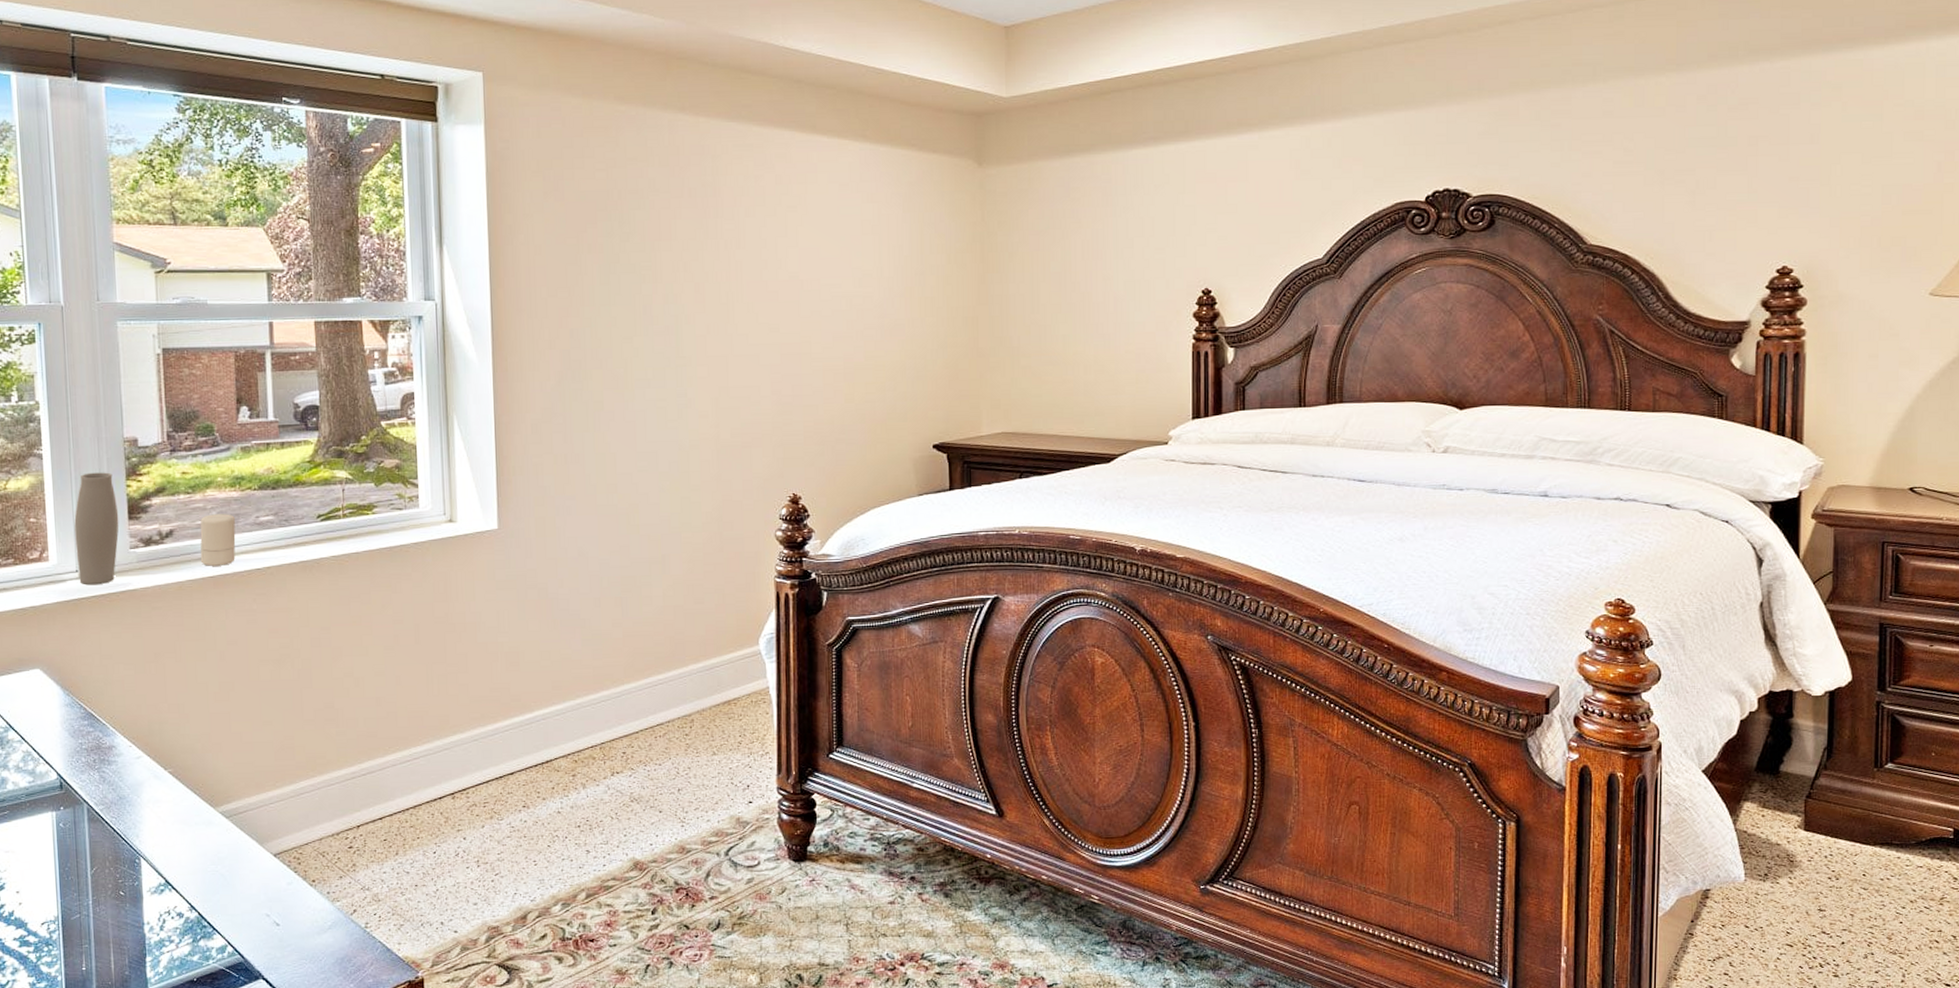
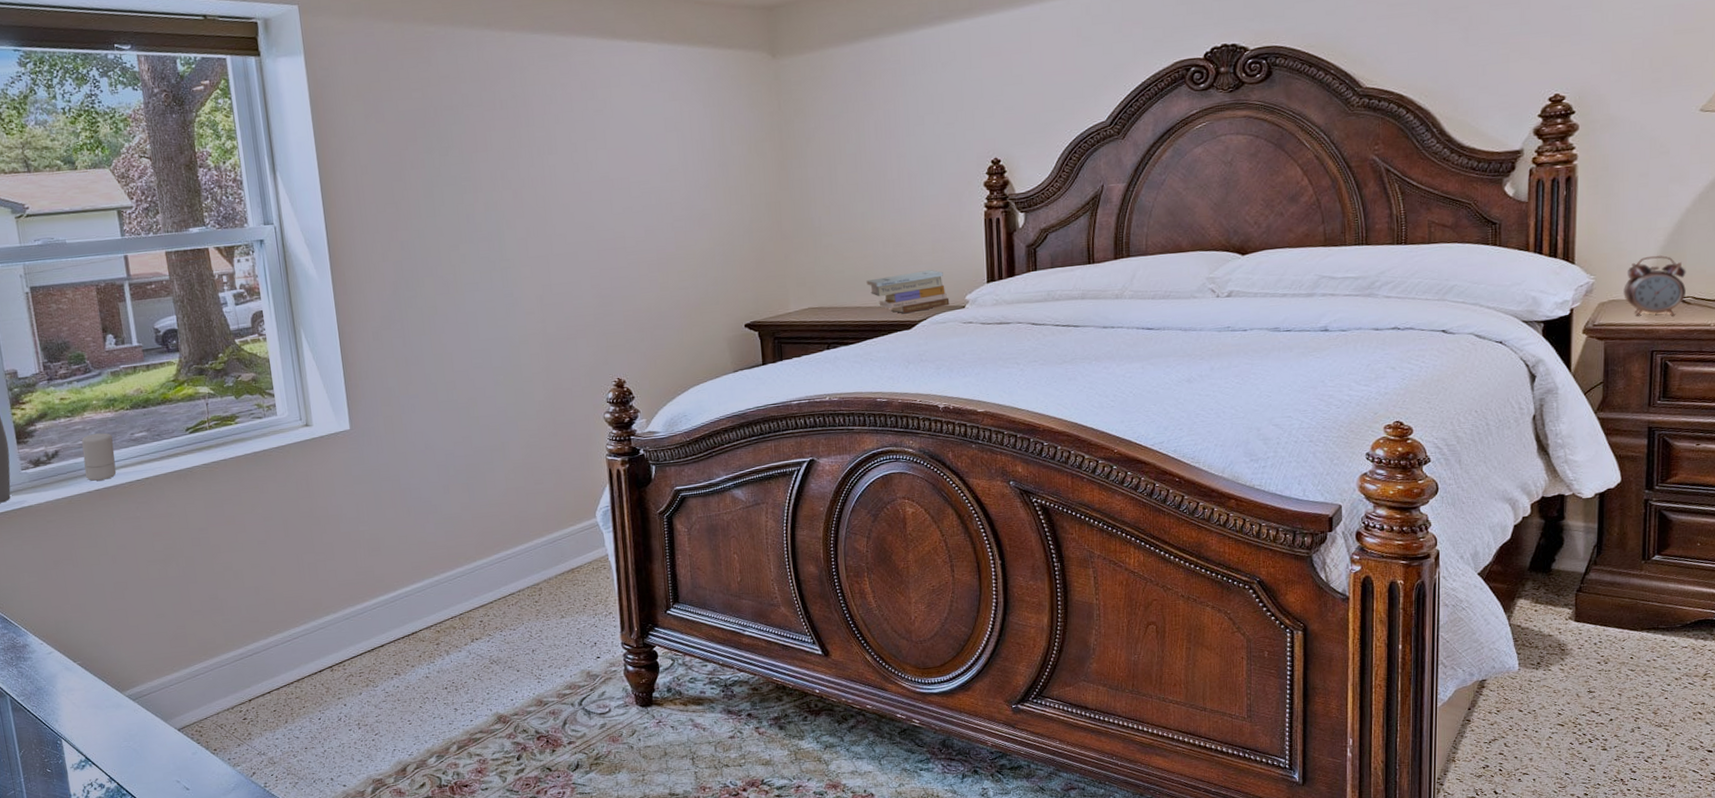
books: none [1064,401,1152,446] -> present [866,270,950,314]
alarm clock: none [1853,442,1917,507] -> present [1623,255,1686,316]

